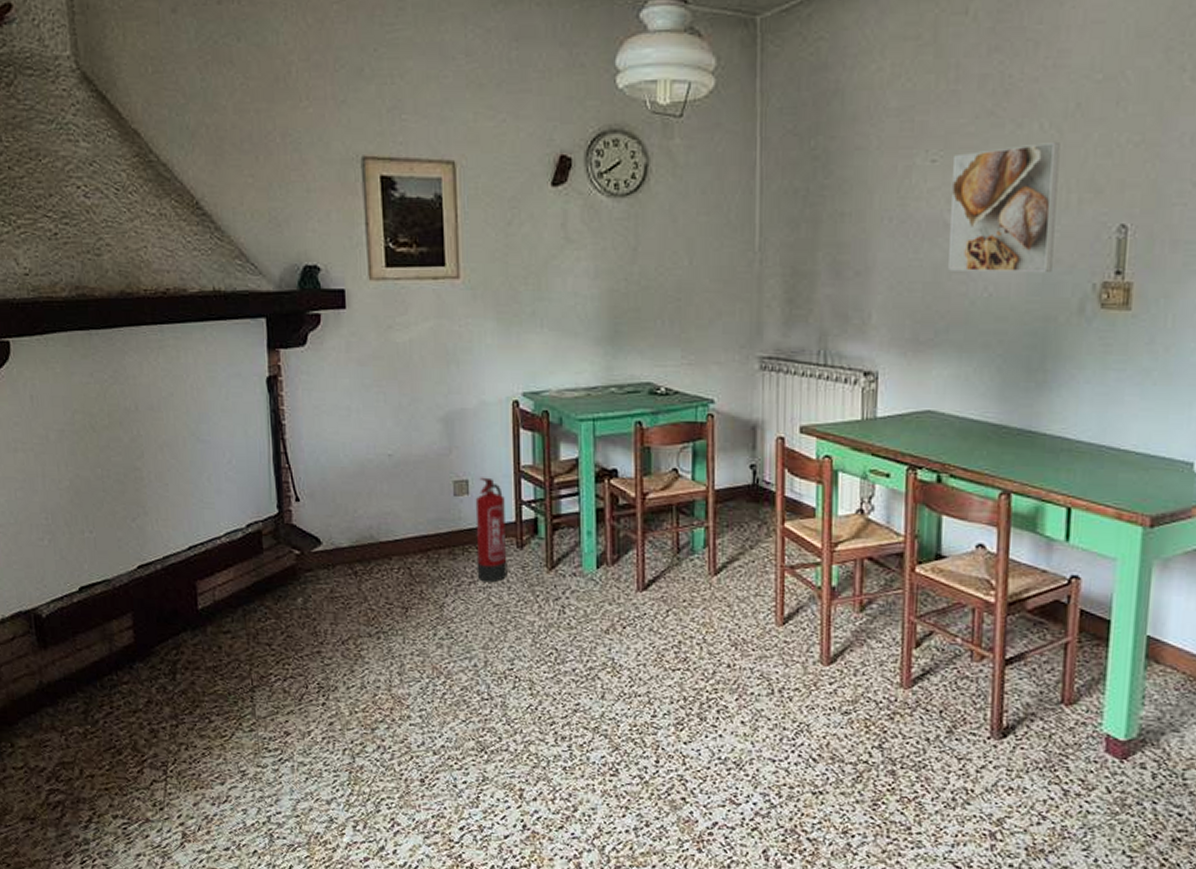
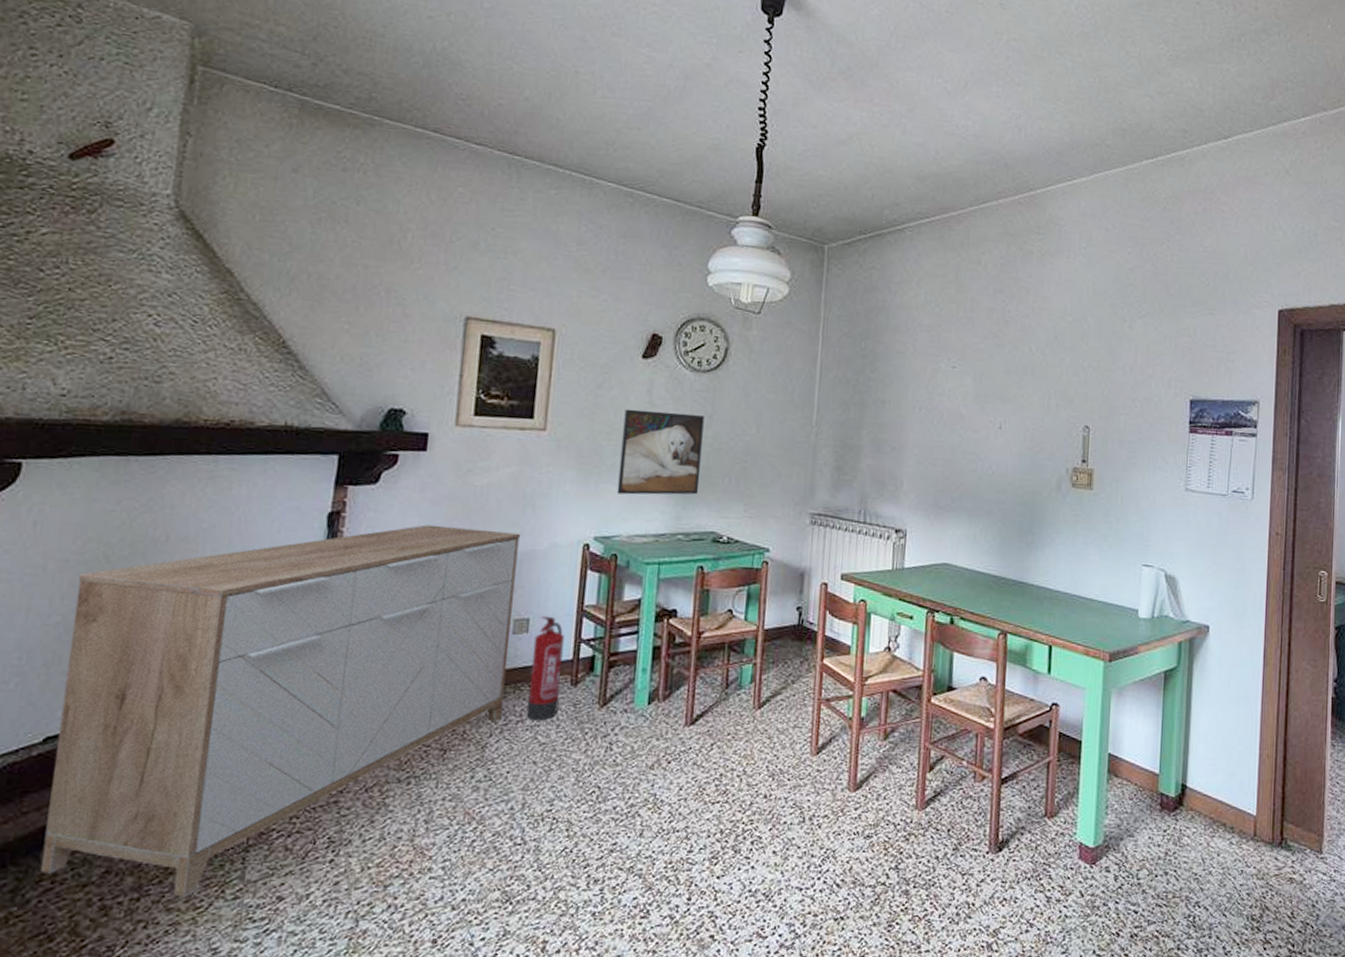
sideboard: none [74,386,454,727] -> present [40,524,520,897]
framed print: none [539,247,629,345] -> present [616,409,704,495]
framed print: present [947,141,1060,272] -> none [962,361,1044,457]

